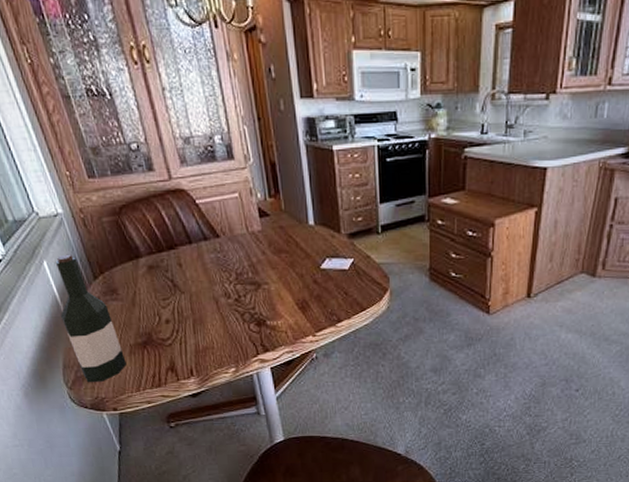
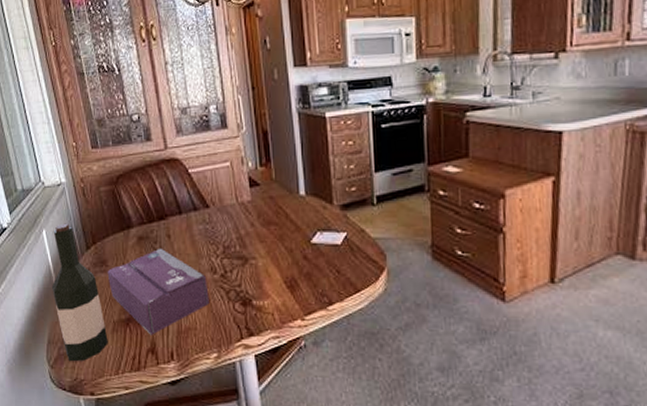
tissue box: none [118,276,225,356] -> present [107,248,209,335]

